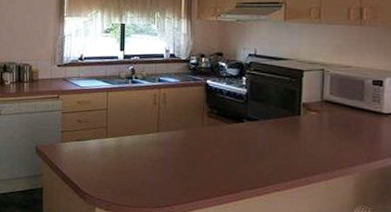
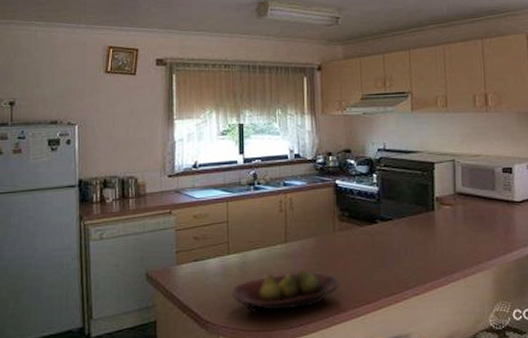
fruit bowl: none [108,156,206,192] -> present [232,269,340,314]

